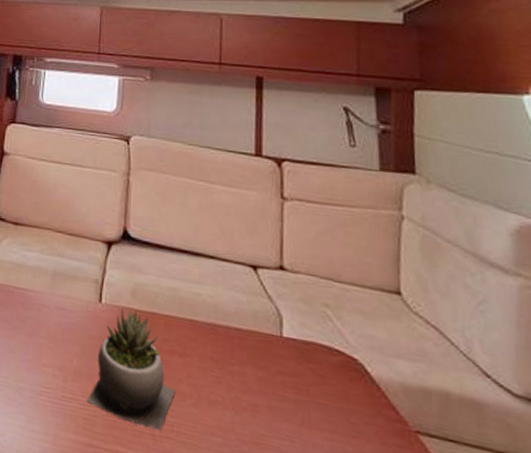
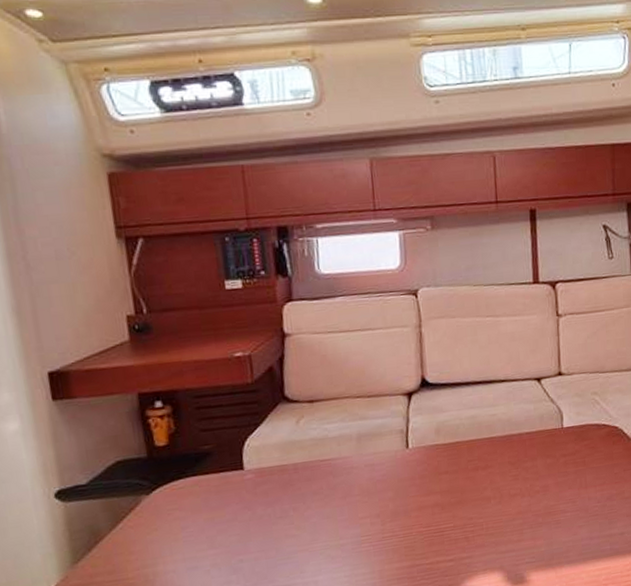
succulent plant: present [86,307,175,433] -> none [405,444,481,537]

